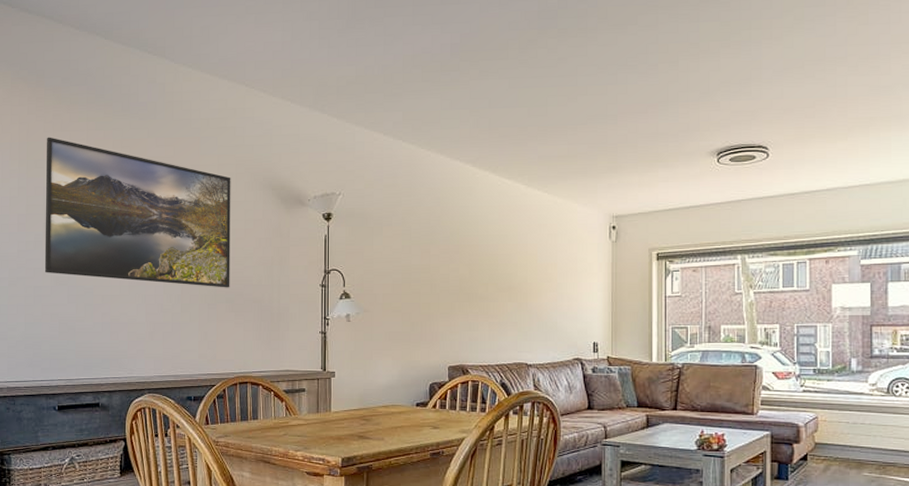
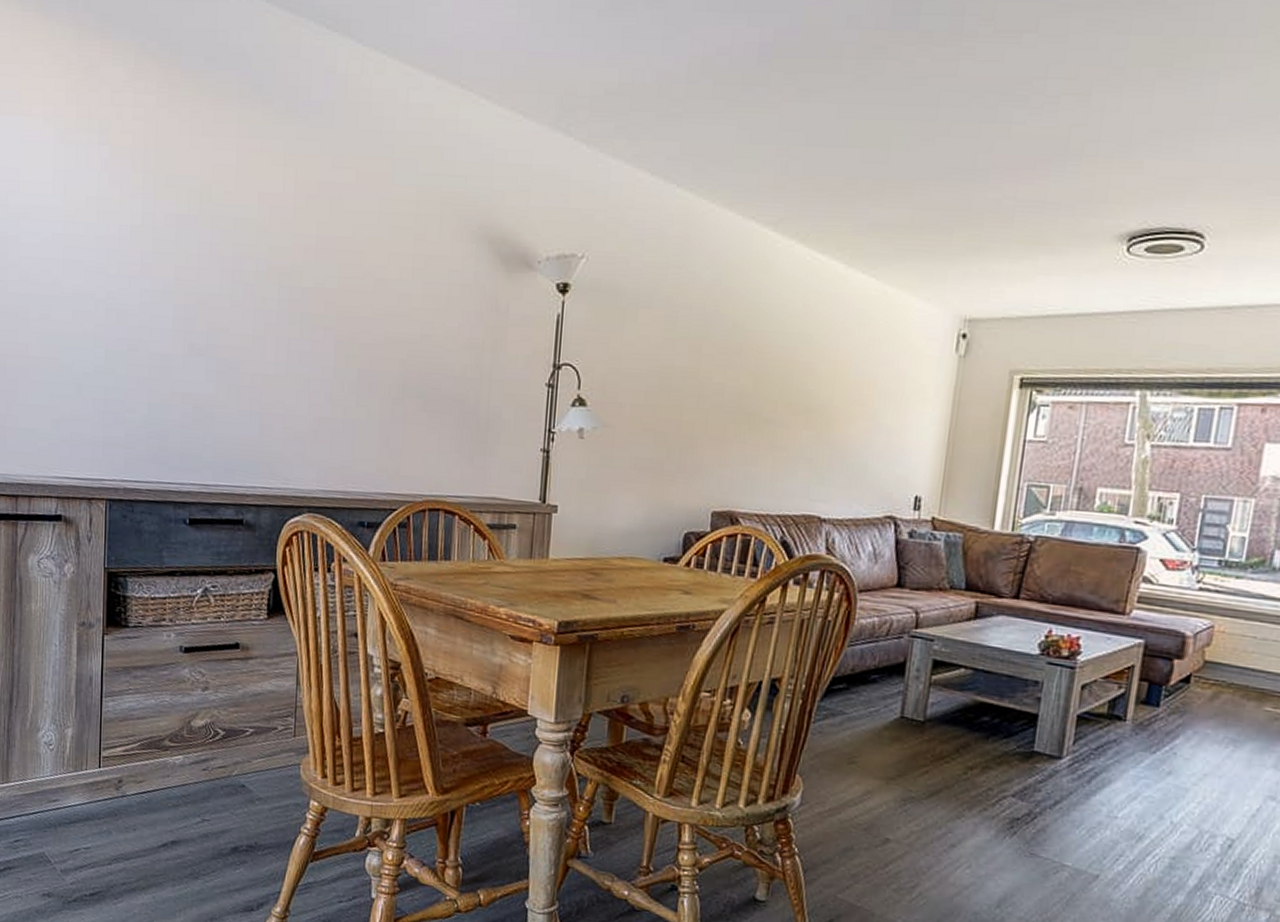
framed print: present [44,137,231,288] -> none [175,142,433,378]

